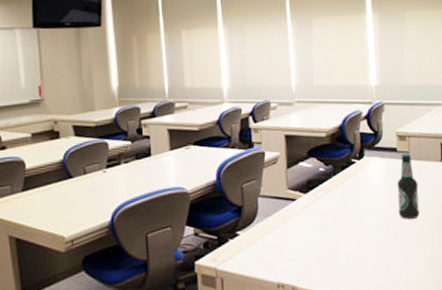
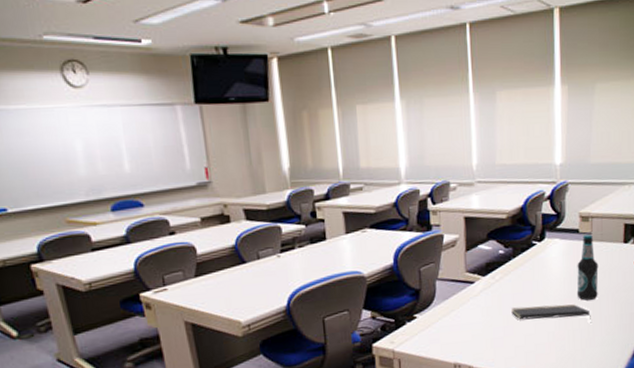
notepad: none [333,223,415,243] -> present [511,304,591,323]

